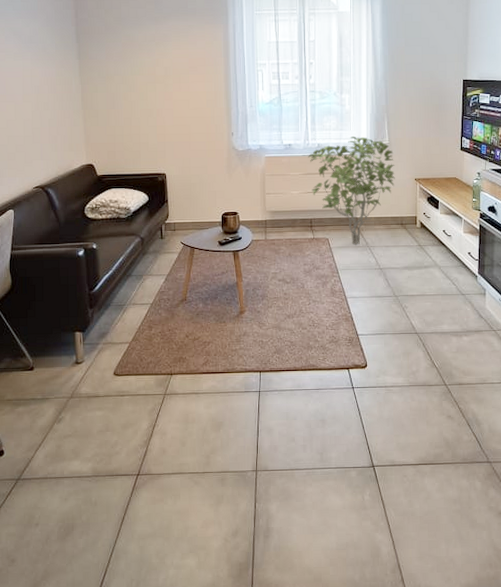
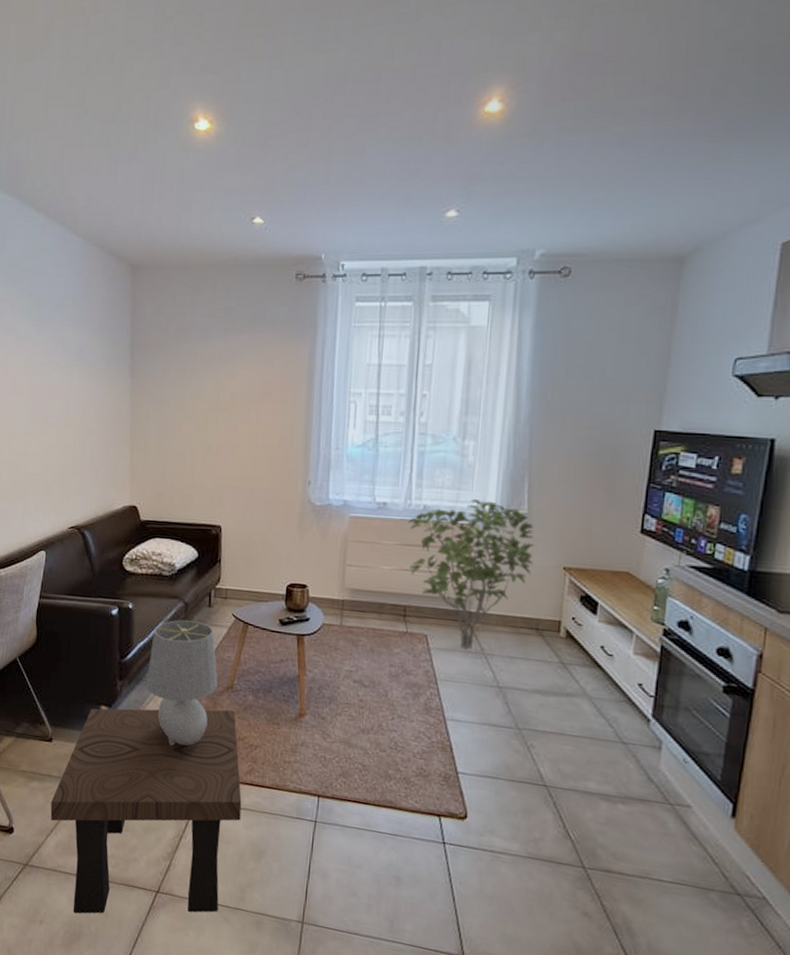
side table: none [37,317,201,510] -> present [50,708,242,914]
table lamp: none [114,252,174,354] -> present [146,620,218,746]

